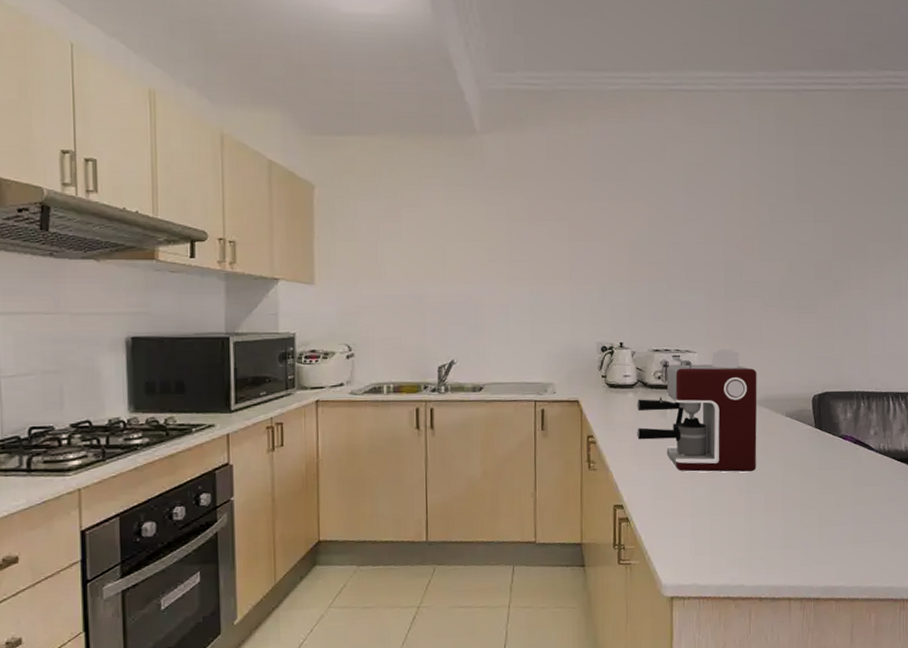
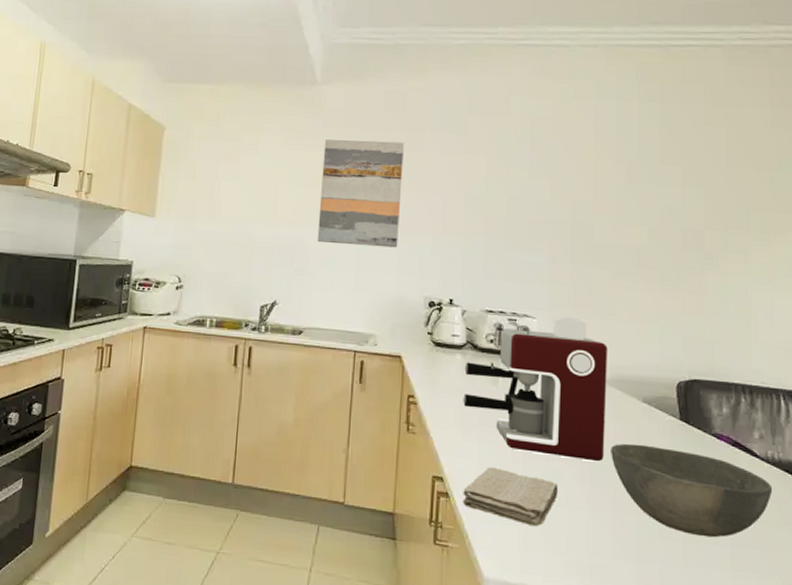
wall art: none [489,191,569,299] -> present [317,140,404,248]
washcloth: none [641,489,720,535] -> present [463,467,558,527]
bowl: none [762,452,884,521] -> present [611,443,773,538]

